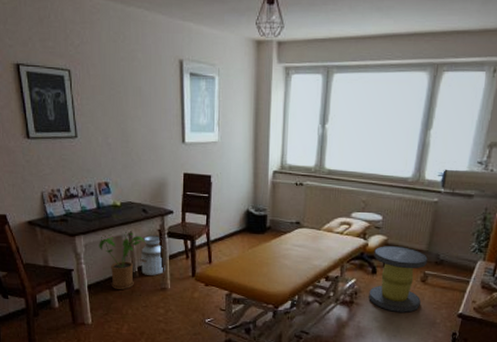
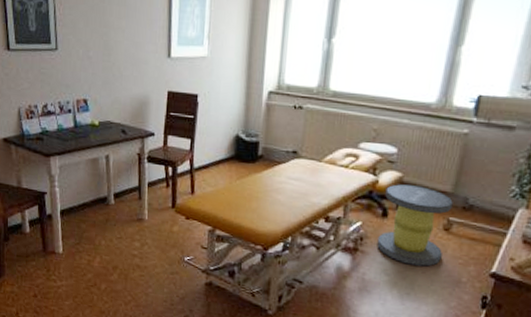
house plant: present [99,231,146,290] -> none [74,153,124,218]
planter: present [140,234,165,276] -> none [116,158,143,204]

